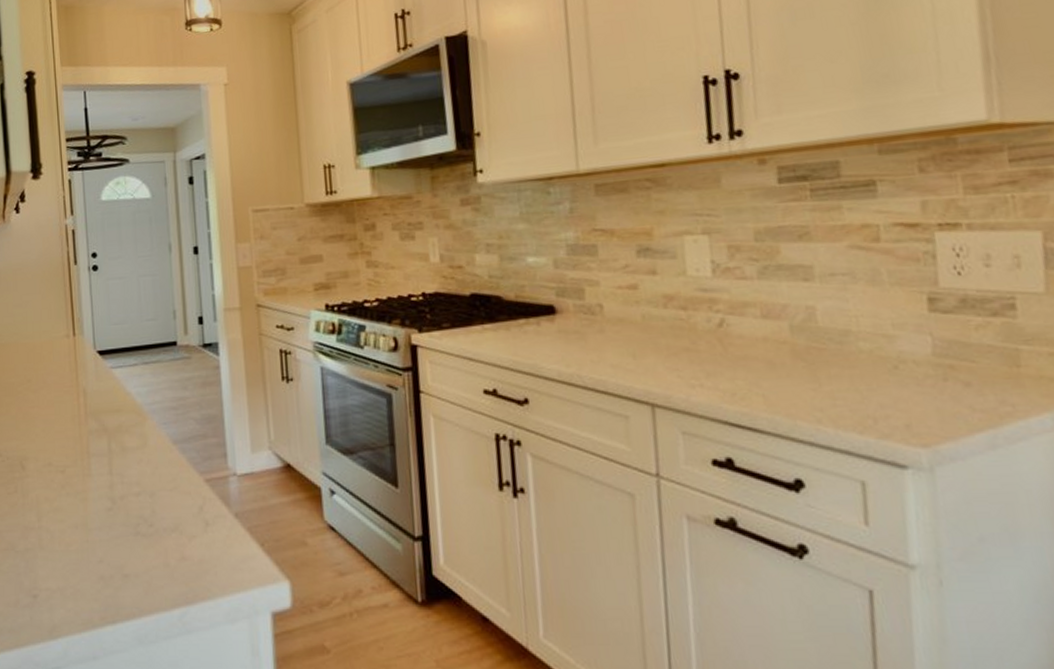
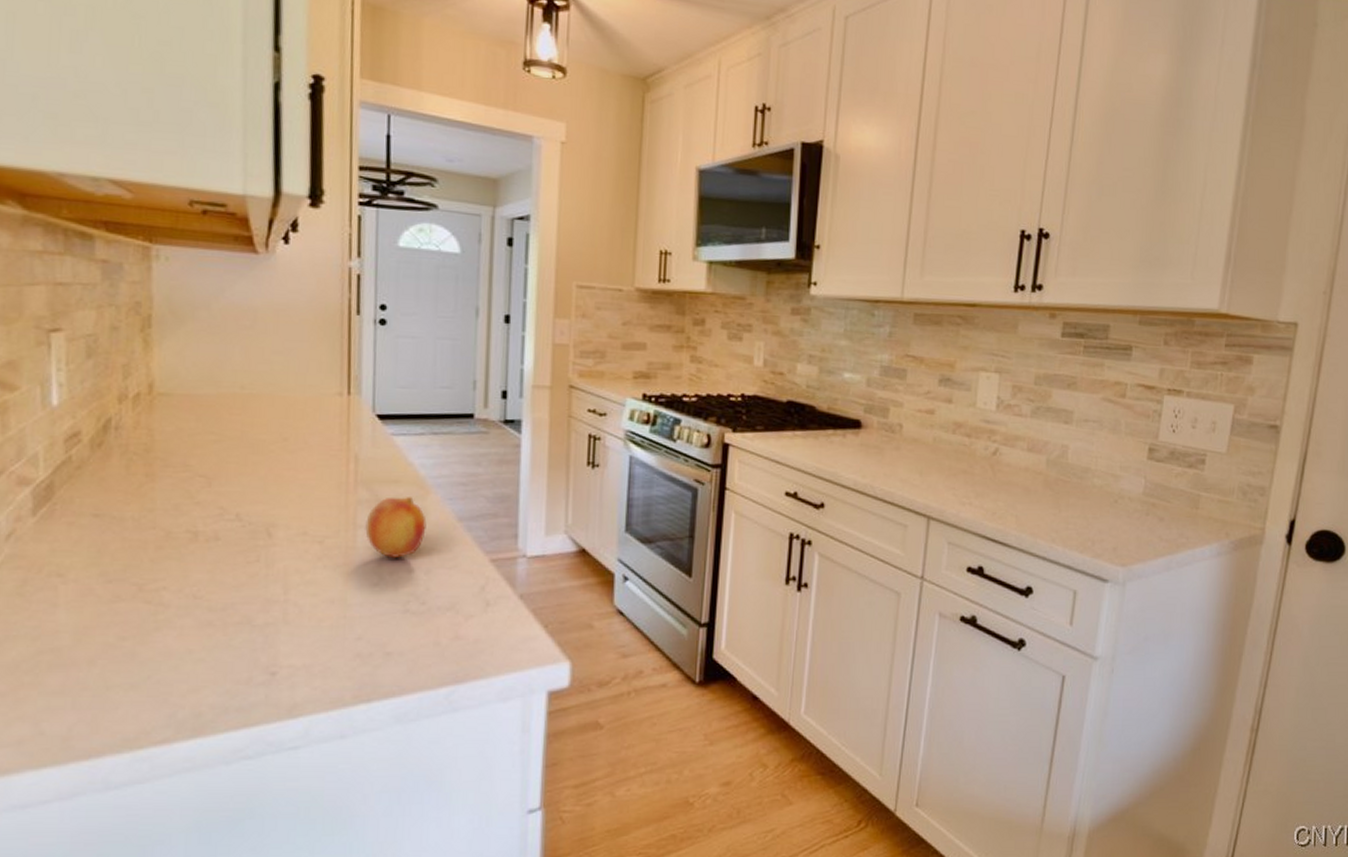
fruit: none [97,424,147,484] -> present [365,497,427,559]

